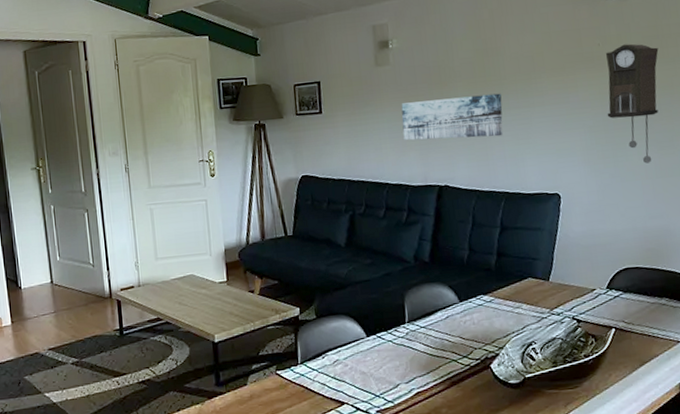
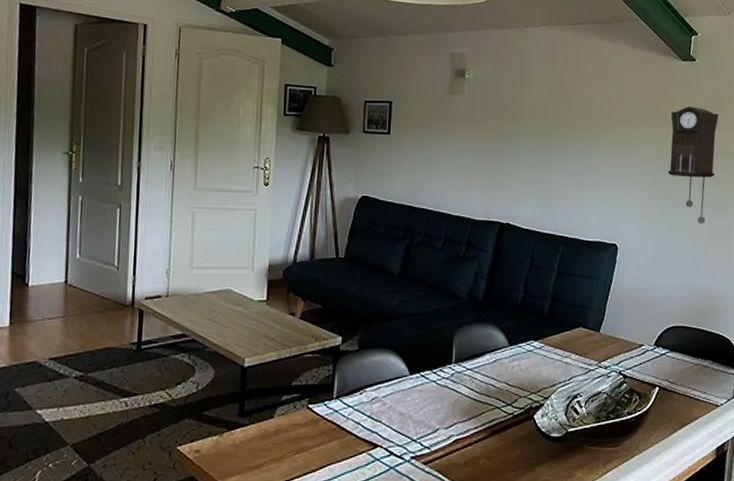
wall art: present [401,93,503,141] -> none [470,135,570,180]

